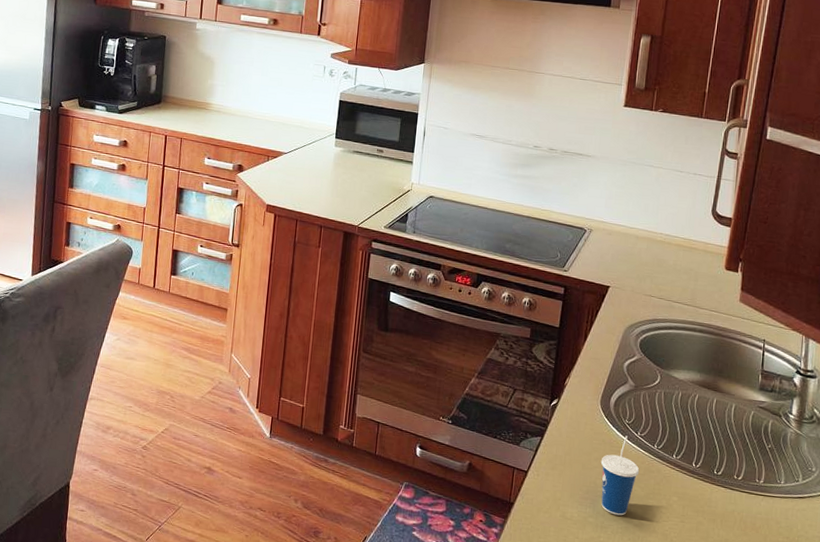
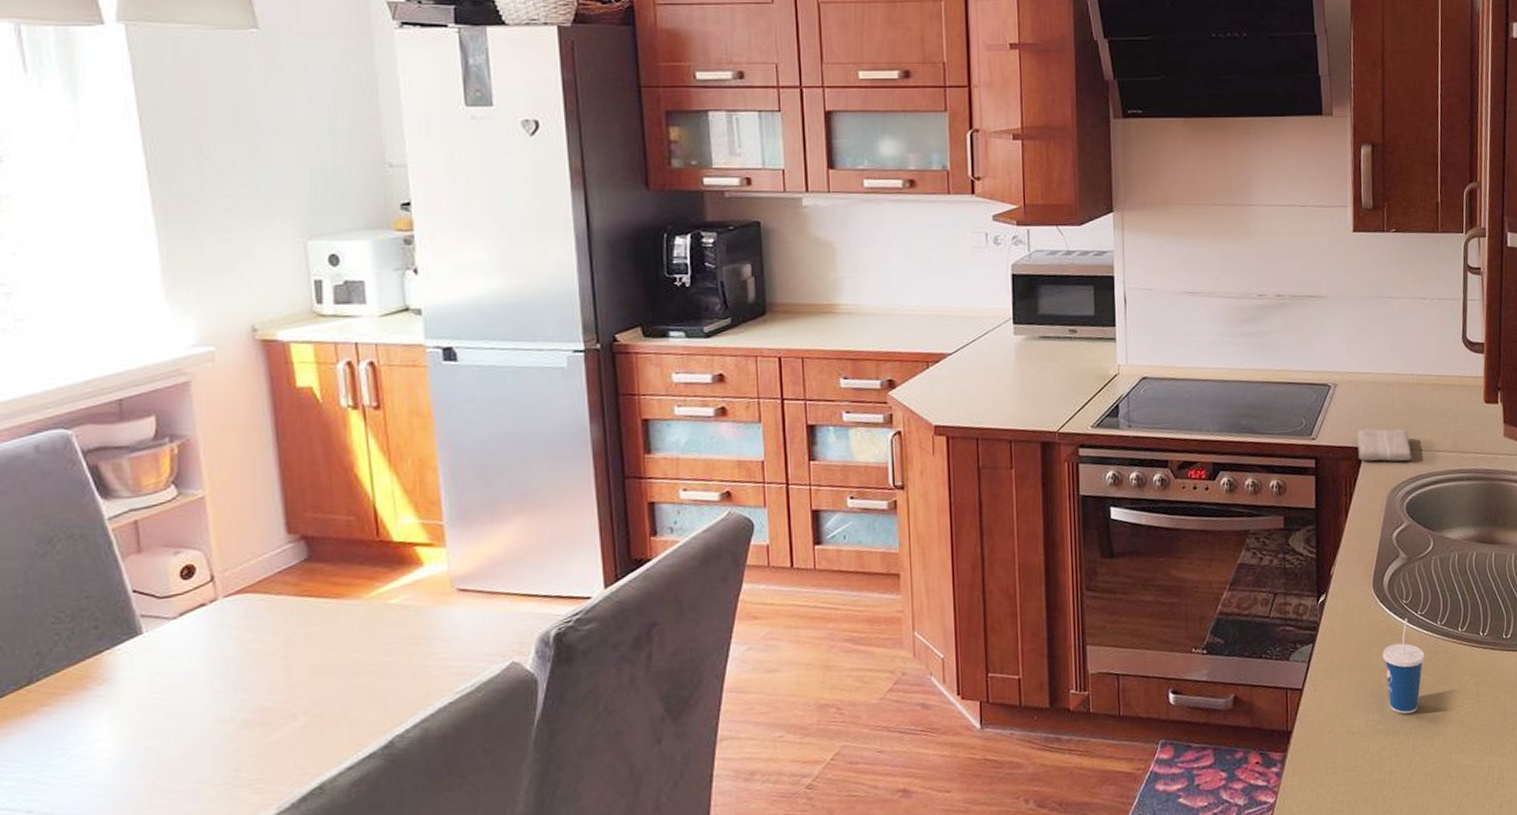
washcloth: none [603,271,651,305] -> present [1357,428,1412,462]

